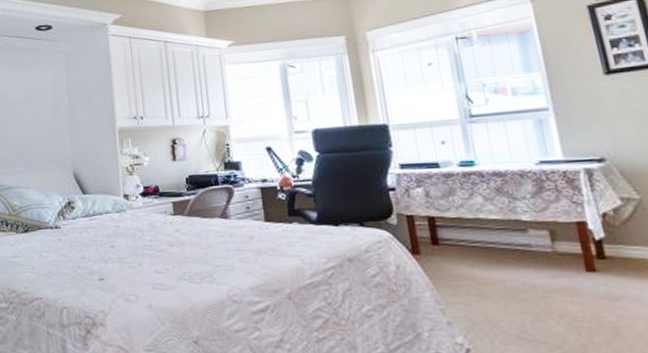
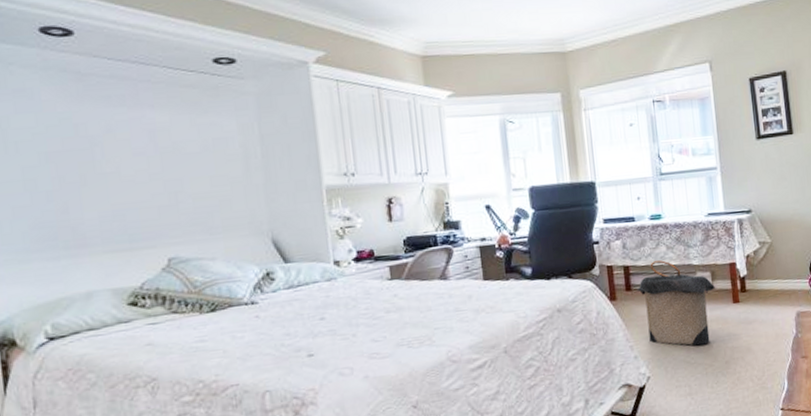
laundry hamper: none [445,212,557,319] -> present [636,260,715,346]

